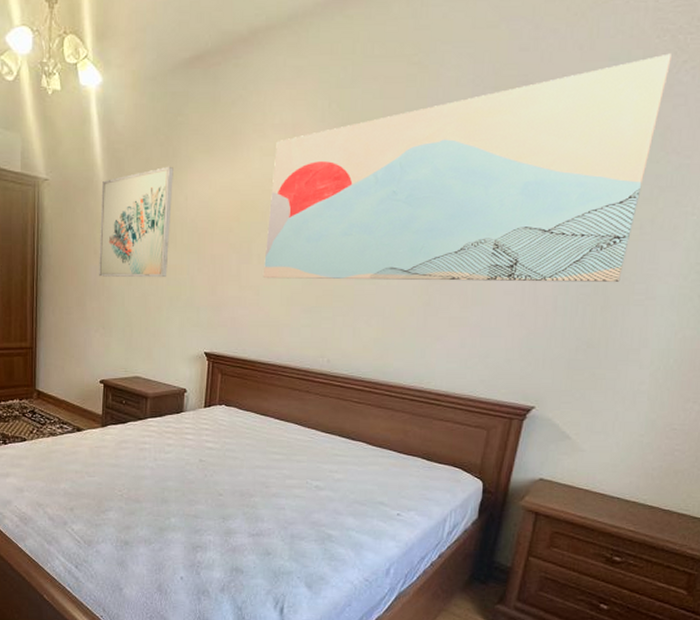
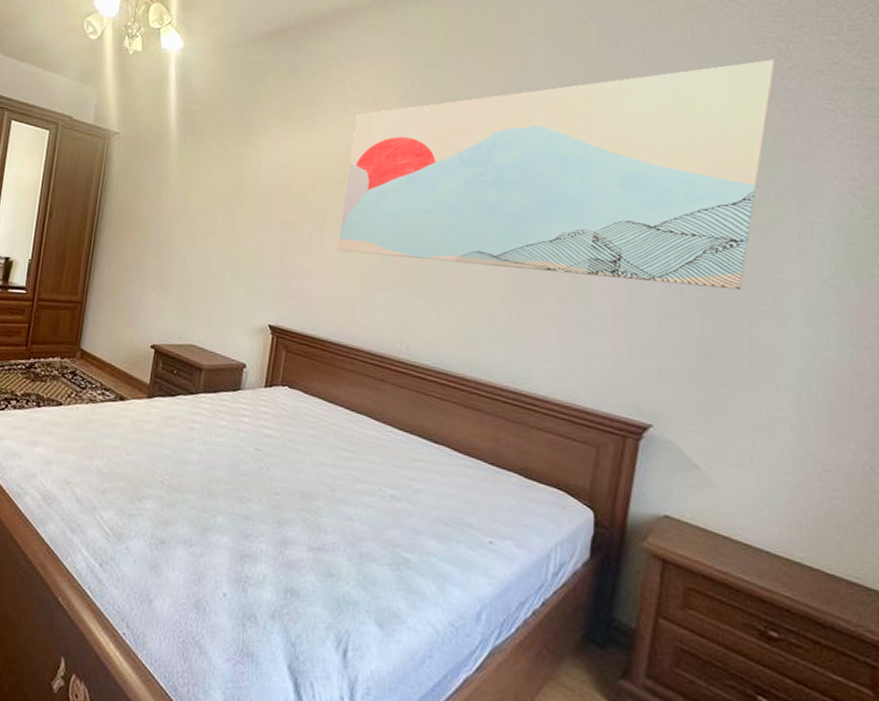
wall art: present [98,166,173,278] -> none [160,129,248,241]

